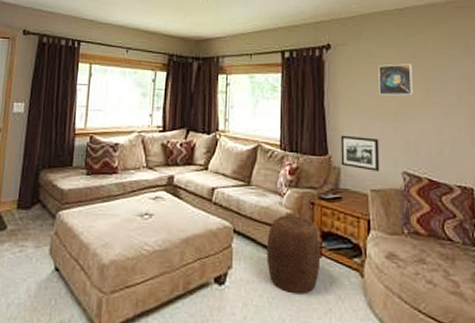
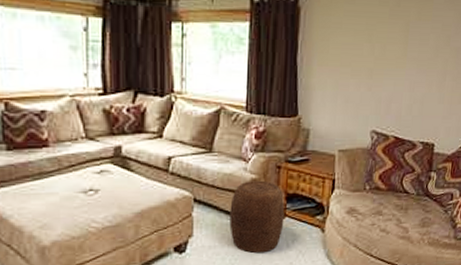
picture frame: present [340,135,380,171] -> none [310,94,352,131]
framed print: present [378,64,413,96] -> none [357,13,394,50]

